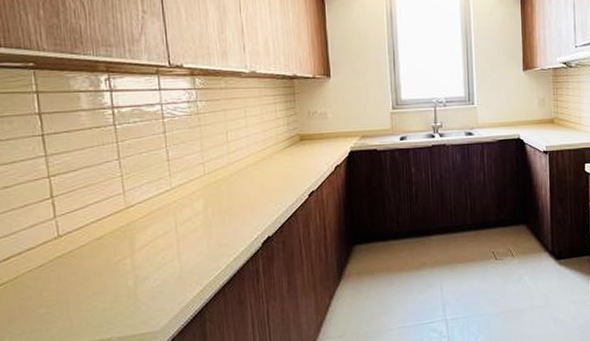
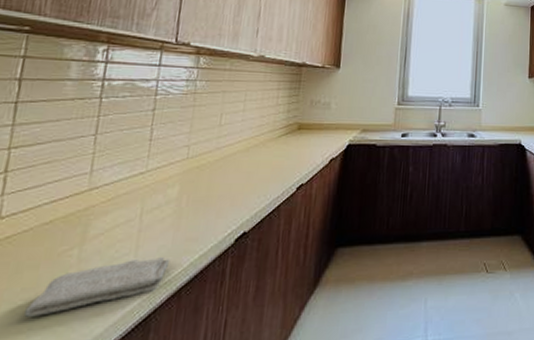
washcloth: none [101,261,210,314] -> present [24,257,170,317]

